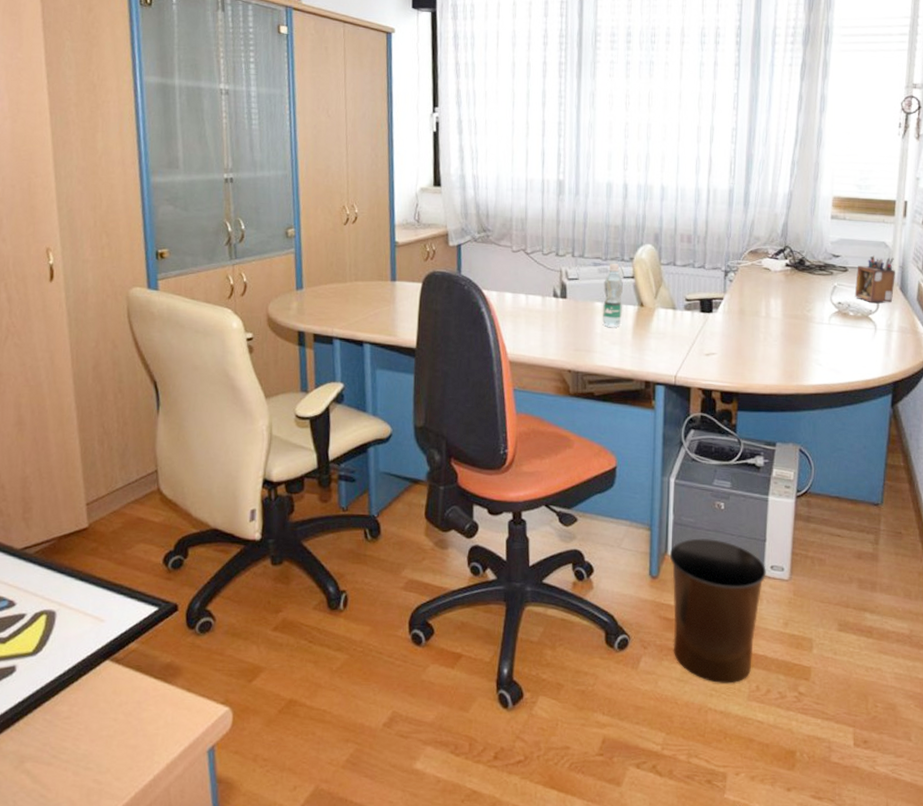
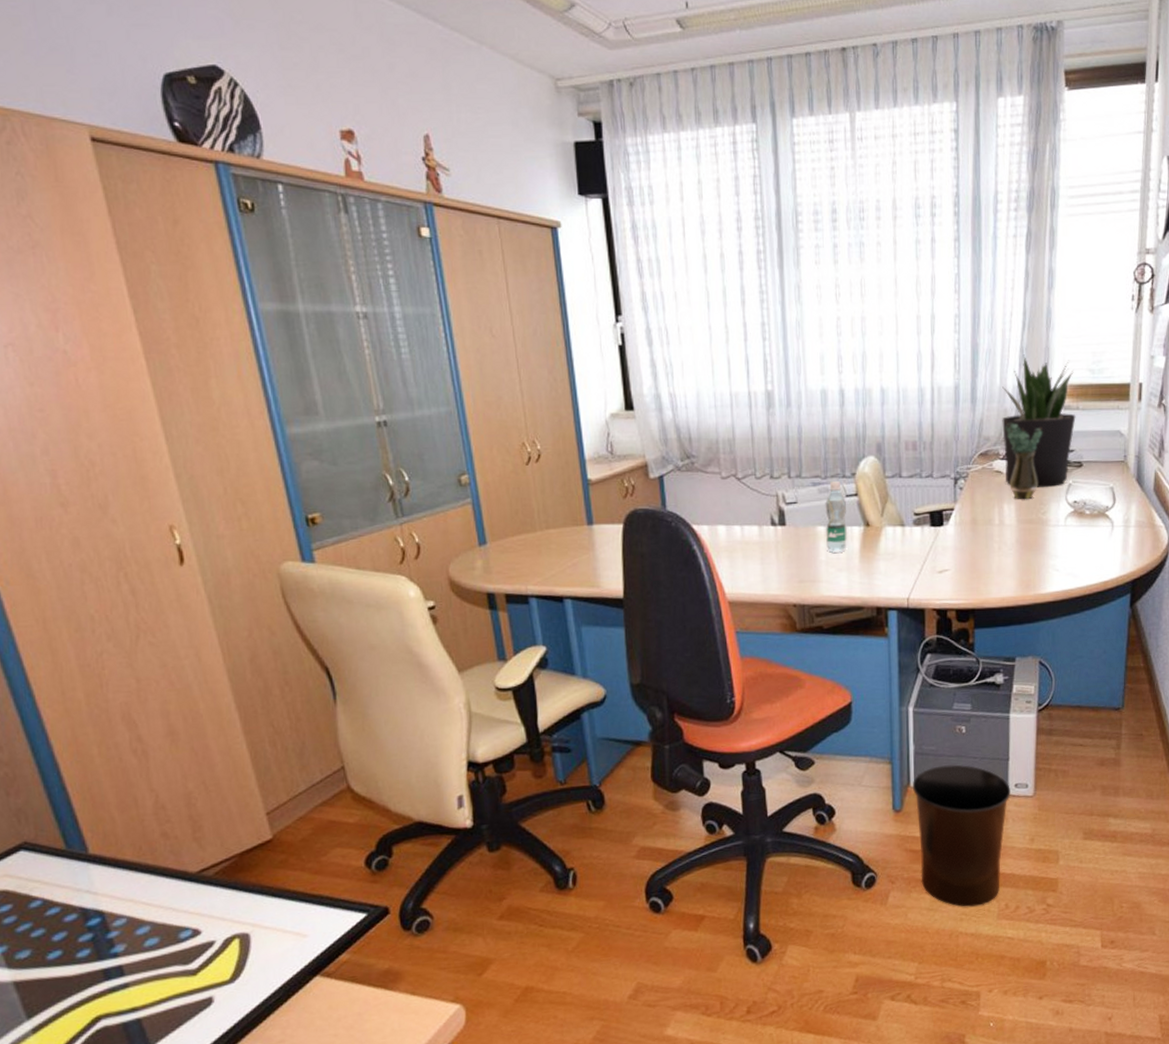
planter: none [772,167,843,287] -> present [1002,354,1076,487]
vase: none [774,224,811,297] -> present [1004,421,1043,500]
desk organizer: present [854,255,895,303] -> none [1090,446,1131,498]

